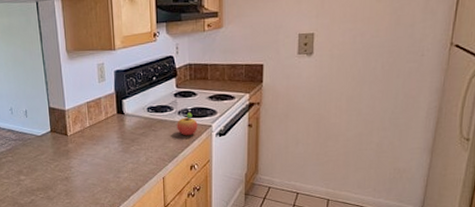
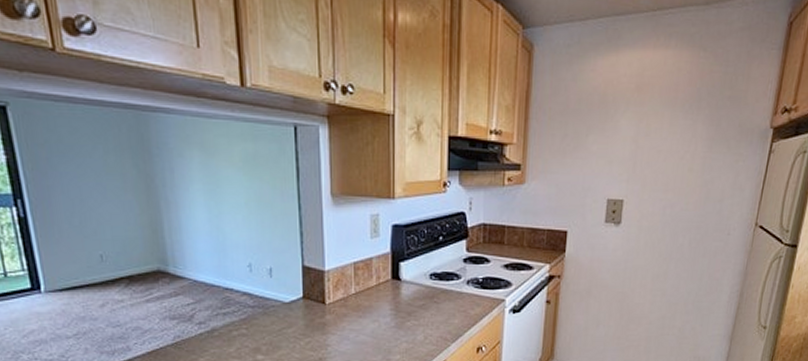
fruit: present [177,112,198,136] -> none [464,282,489,311]

